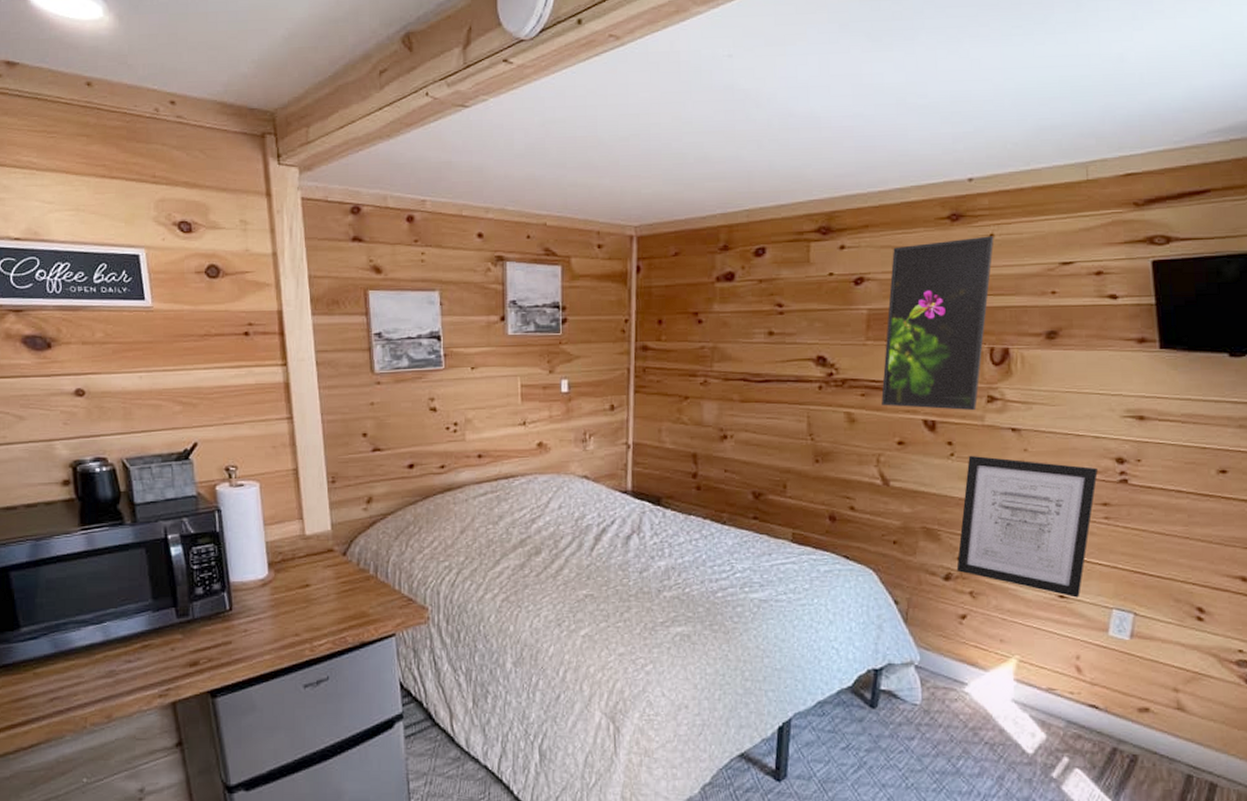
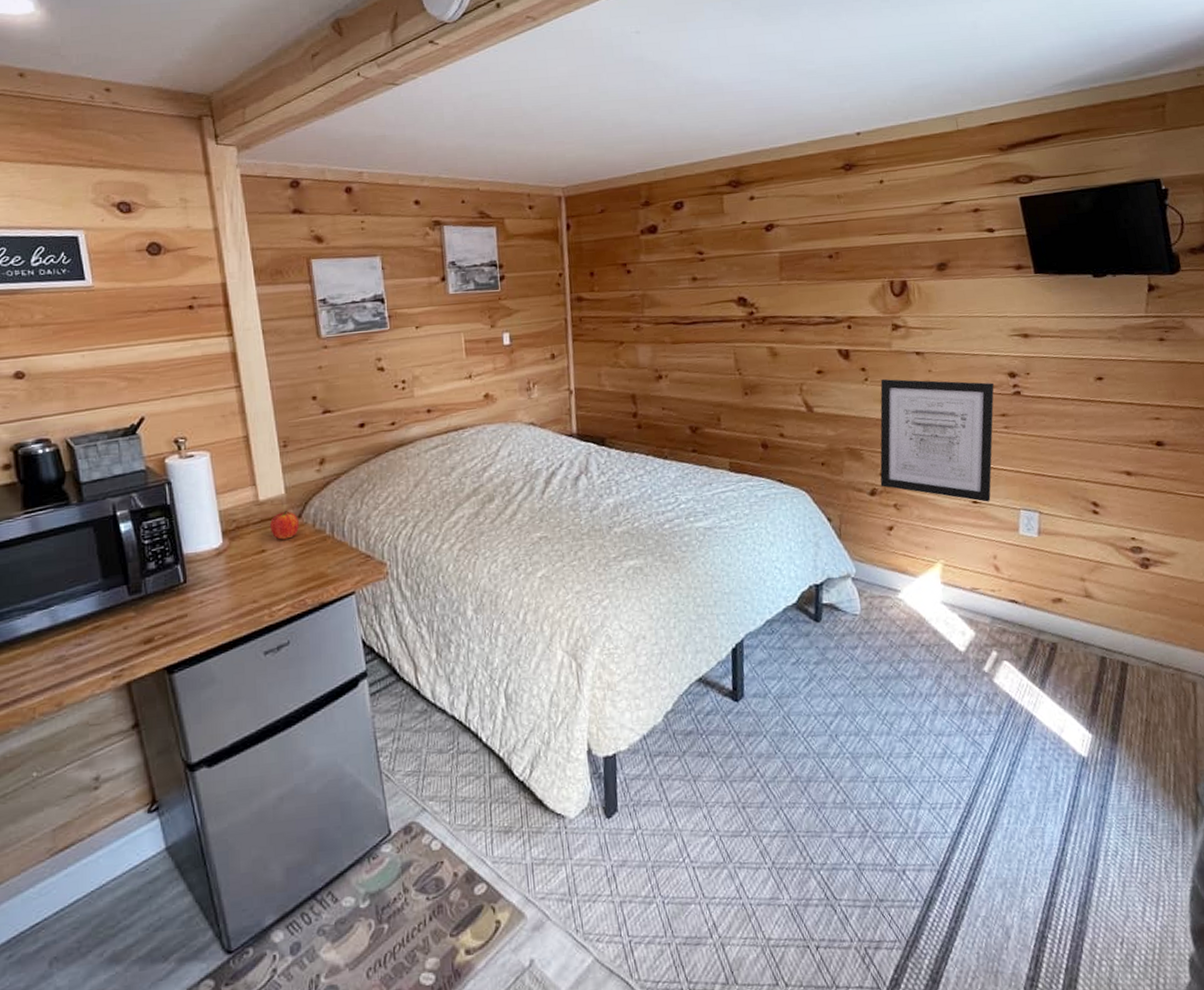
fruit: none [315,547,343,576] -> present [270,511,299,540]
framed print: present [881,236,994,411] -> none [796,182,884,340]

